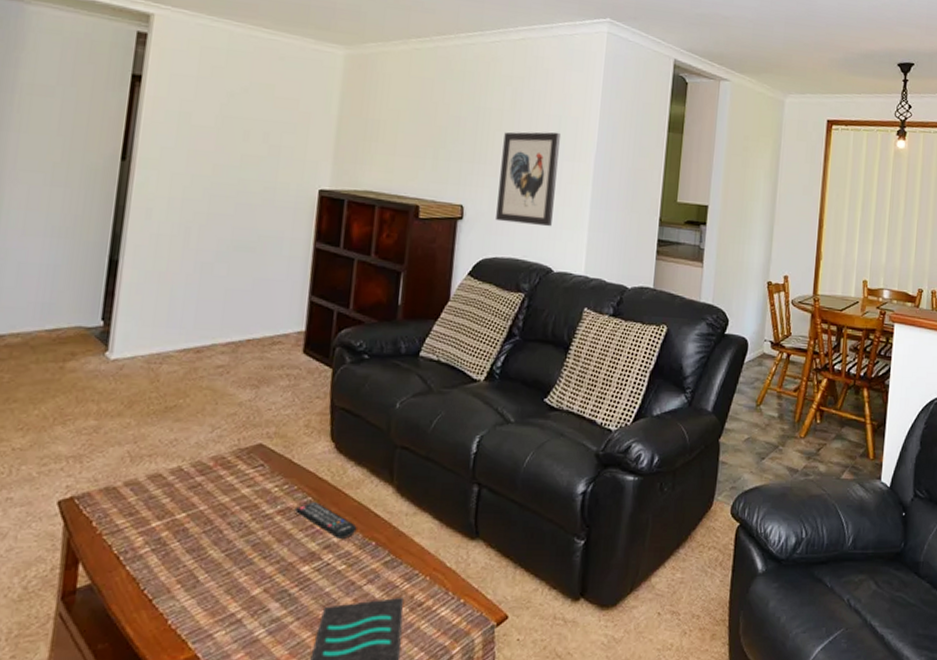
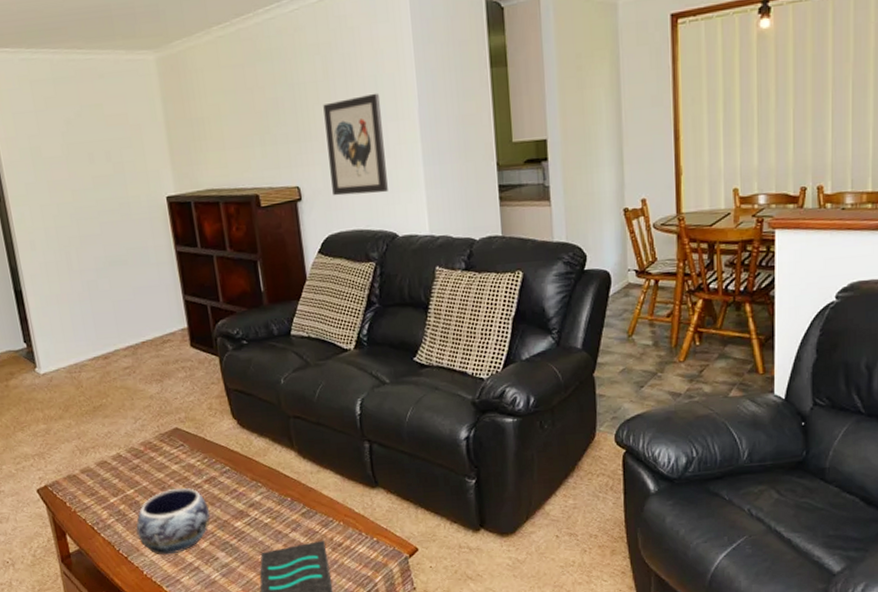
decorative bowl: none [174,516,275,601] -> present [136,487,210,555]
remote control: present [294,502,357,539] -> none [217,470,273,498]

